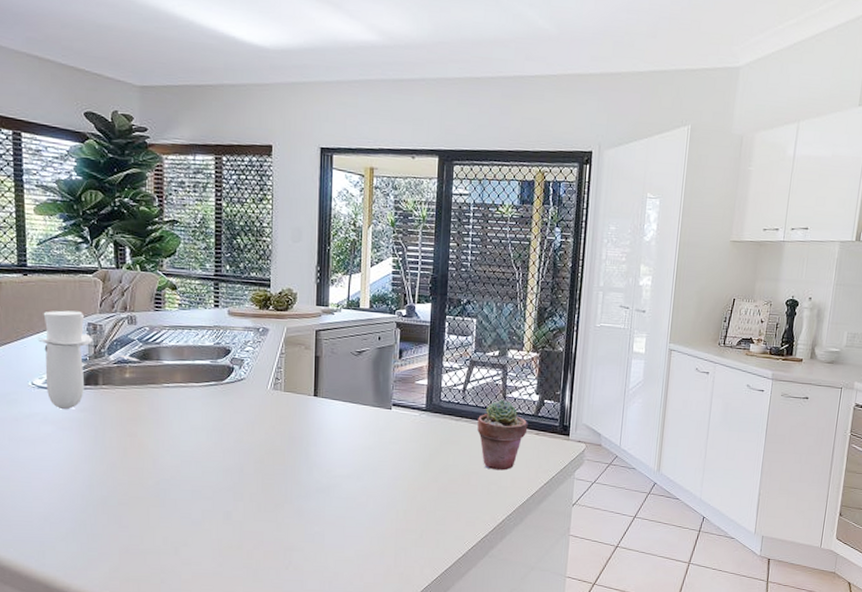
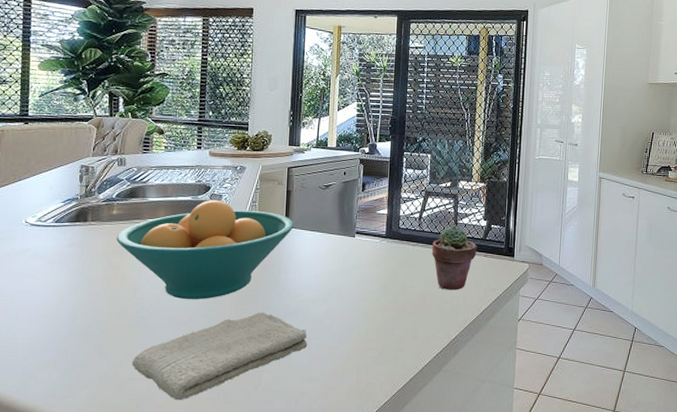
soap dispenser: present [38,310,139,410] -> none [34,154,126,246]
fruit bowl: none [130,364,324,472] -> present [116,199,295,299]
washcloth: none [154,487,340,577] -> present [131,312,307,400]

